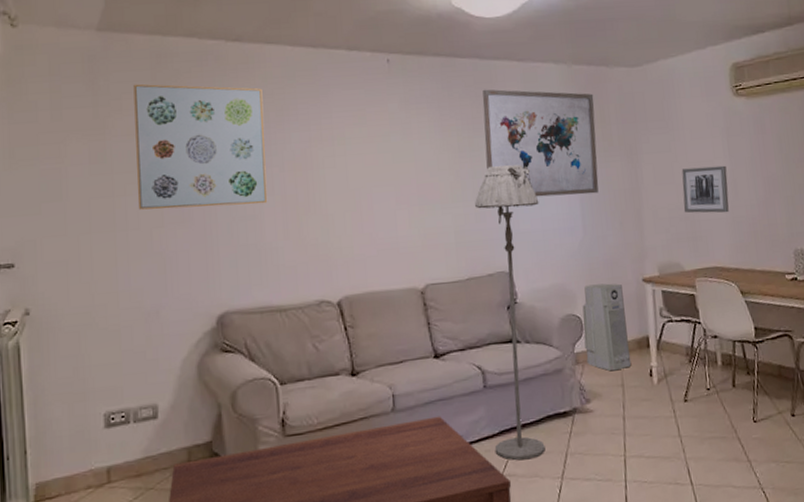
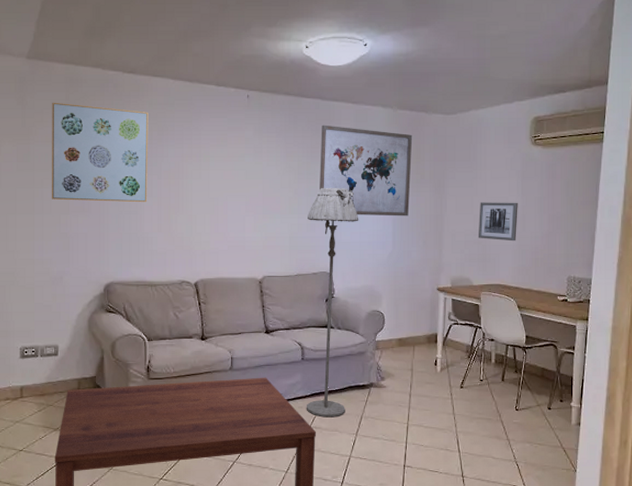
air purifier: present [582,283,632,372] -> none [385,289,421,358]

